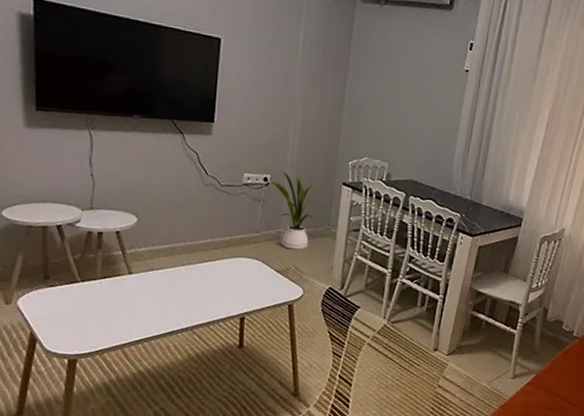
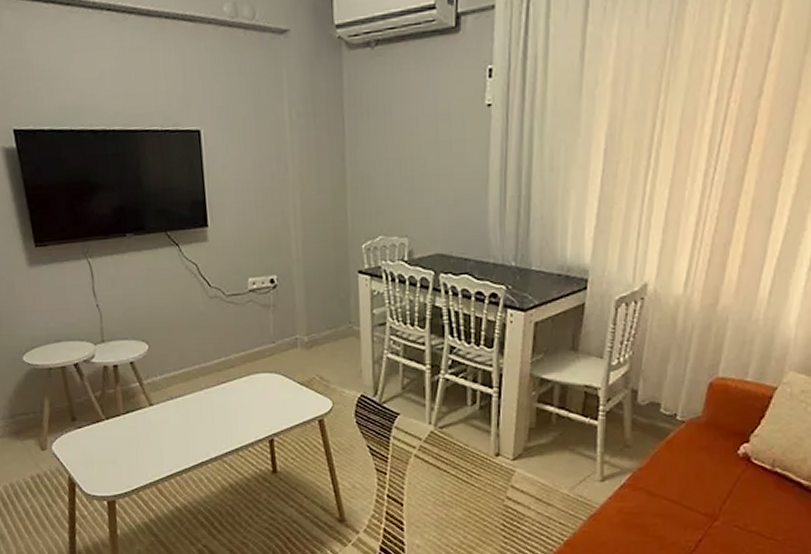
house plant: present [271,171,319,250] -> none [278,268,333,357]

